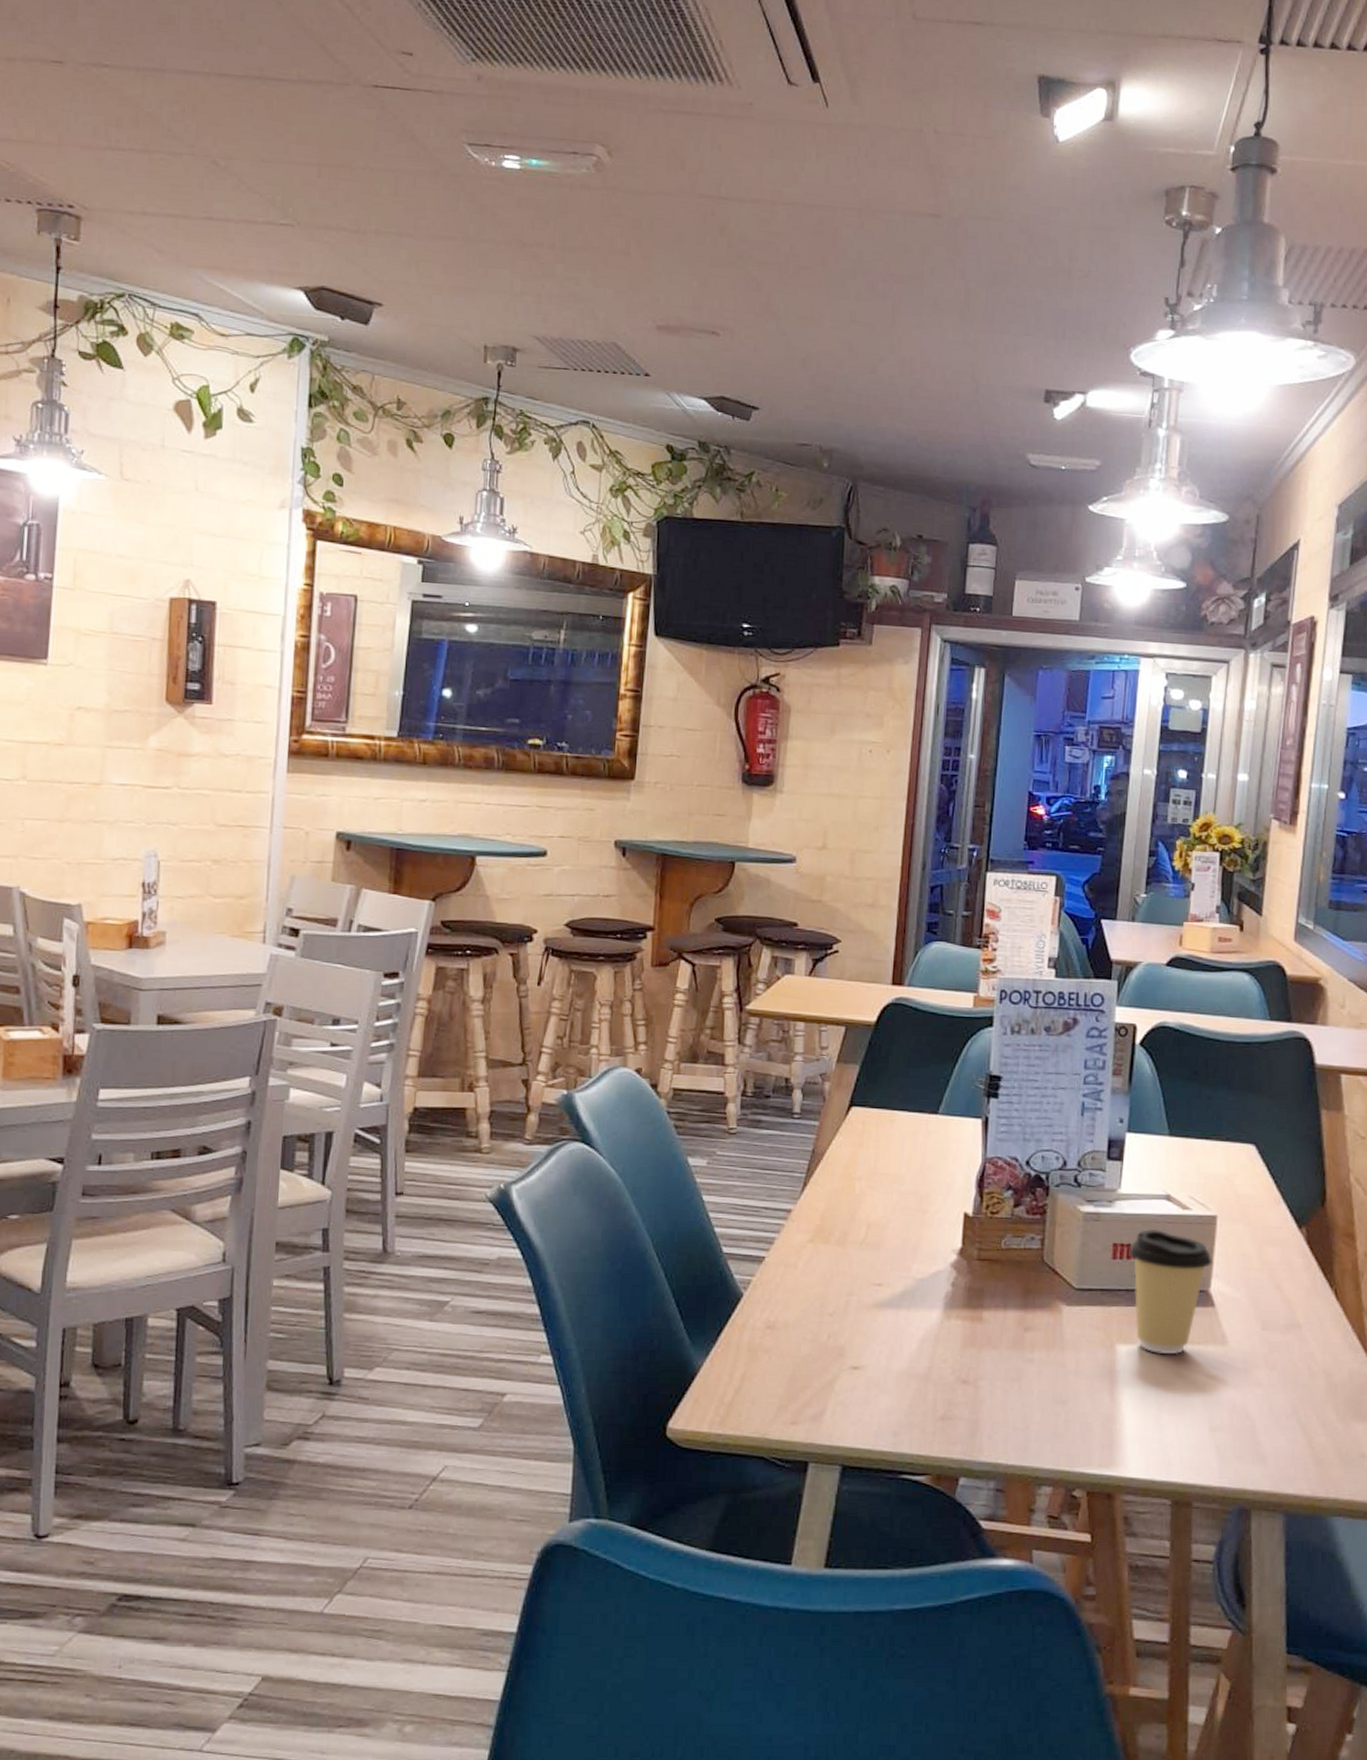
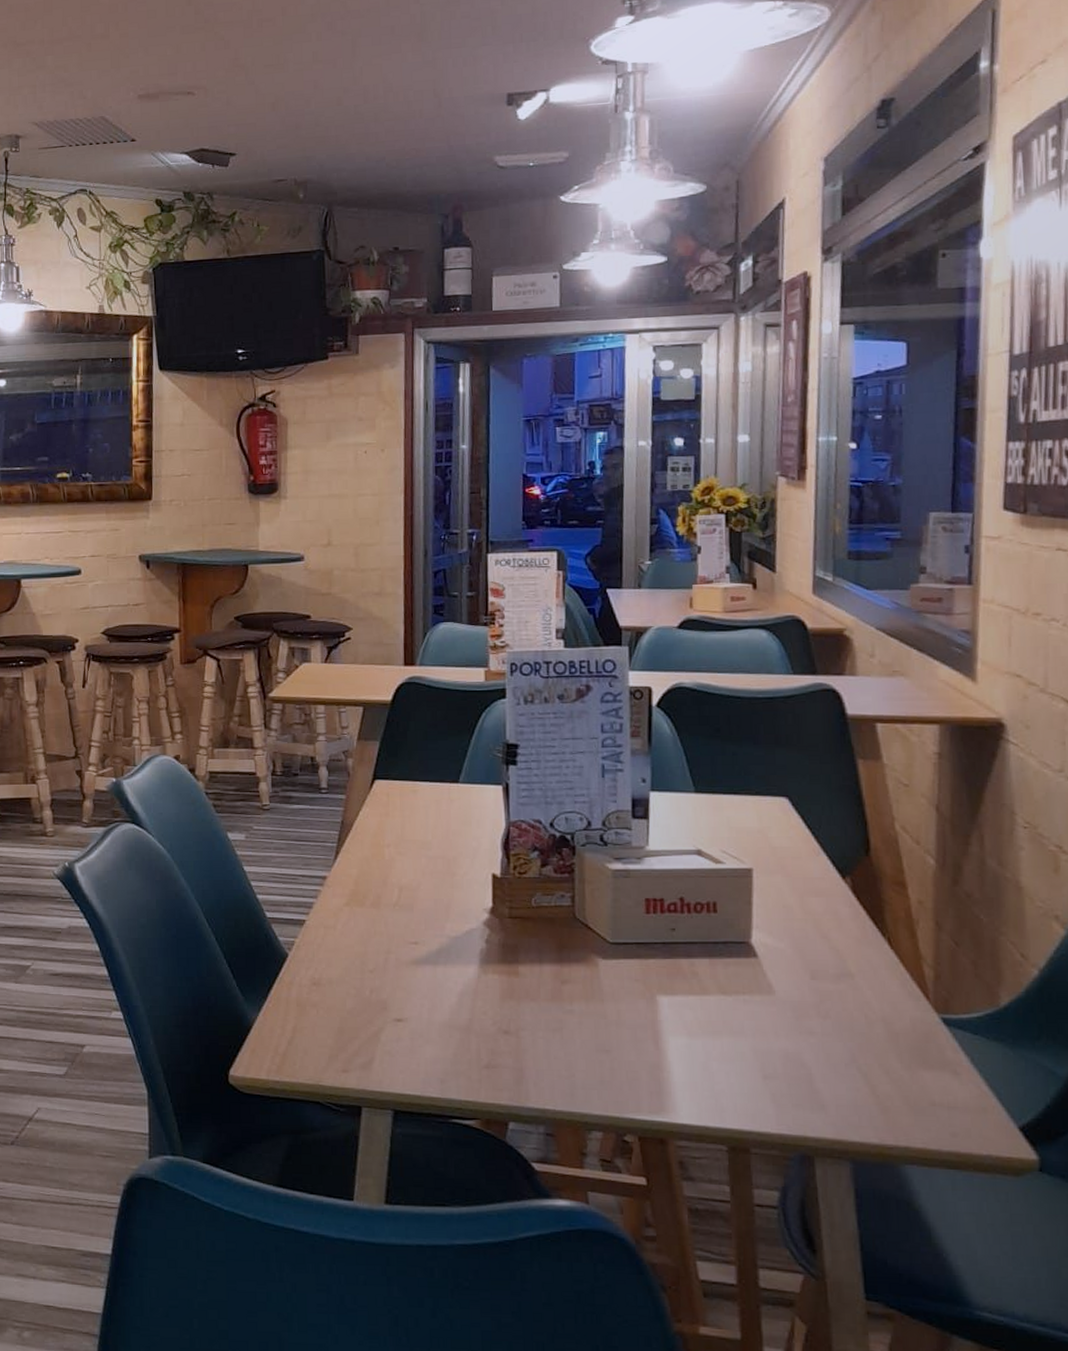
coffee cup: present [1129,1228,1212,1354] -> none [662,883,751,1004]

